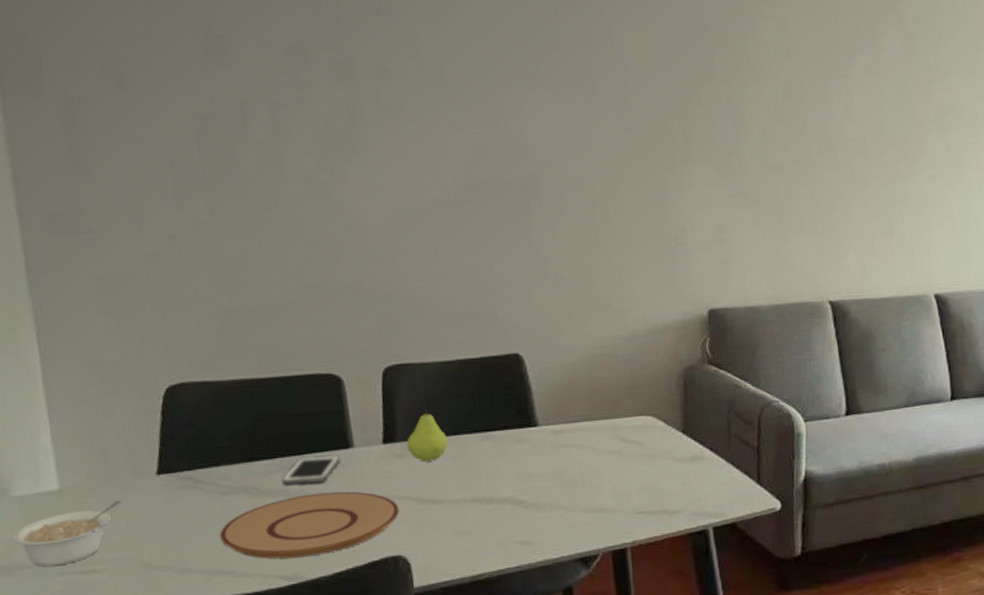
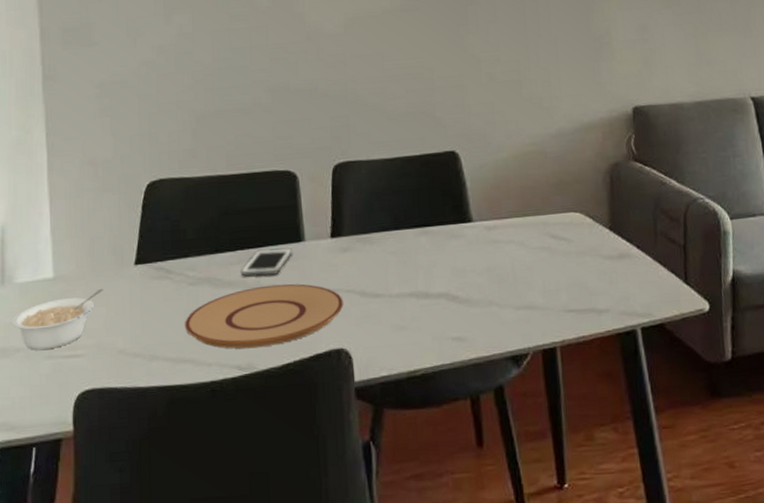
fruit: present [407,406,448,462] -> none [352,201,389,256]

